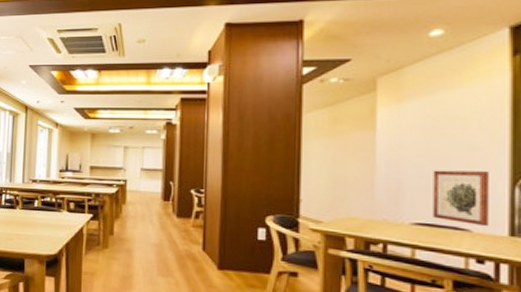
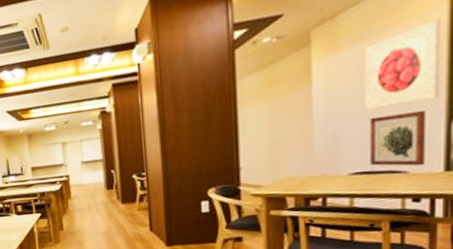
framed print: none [428,86,502,162] -> present [364,18,440,110]

